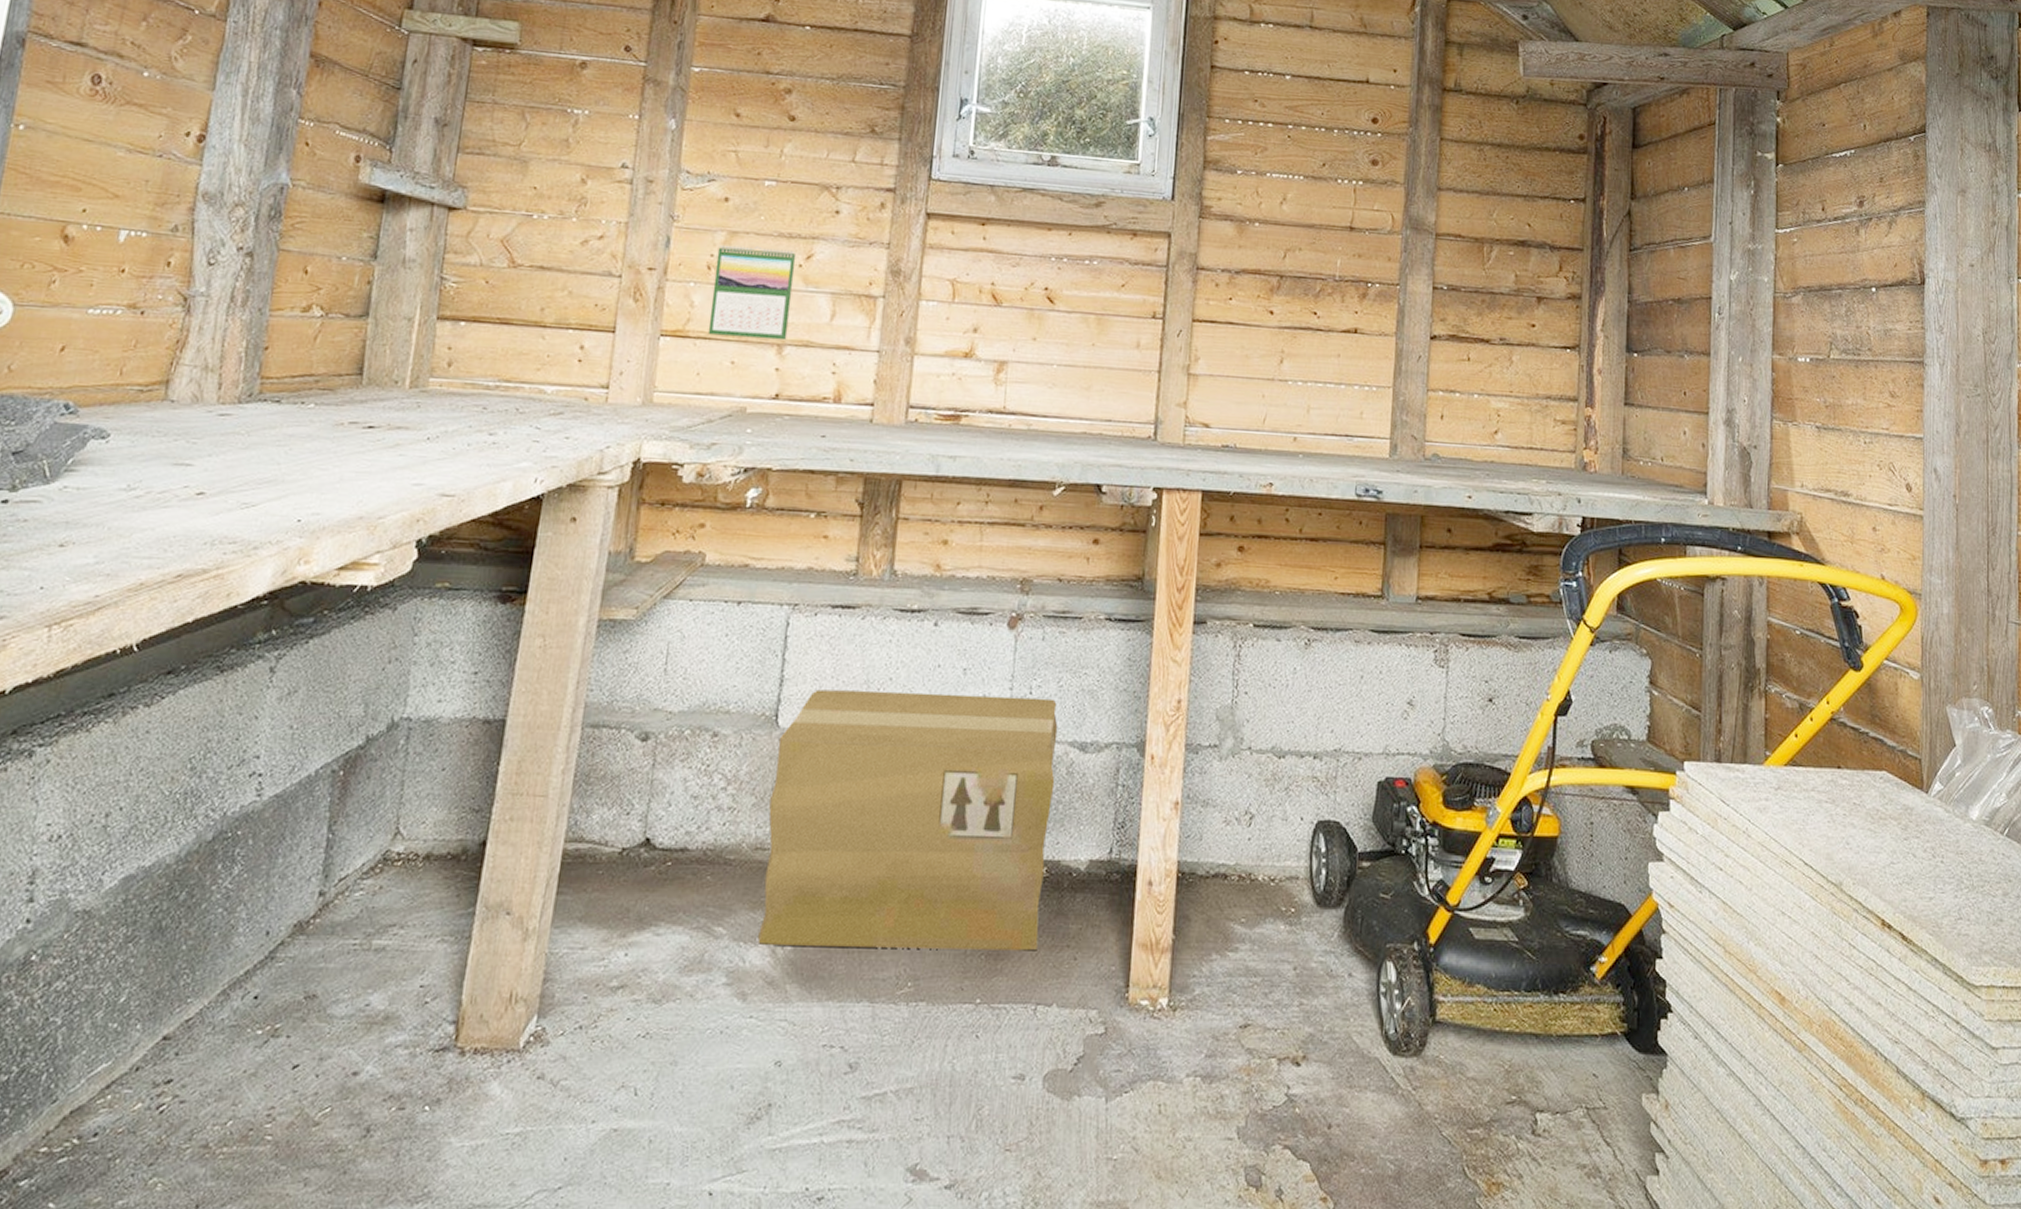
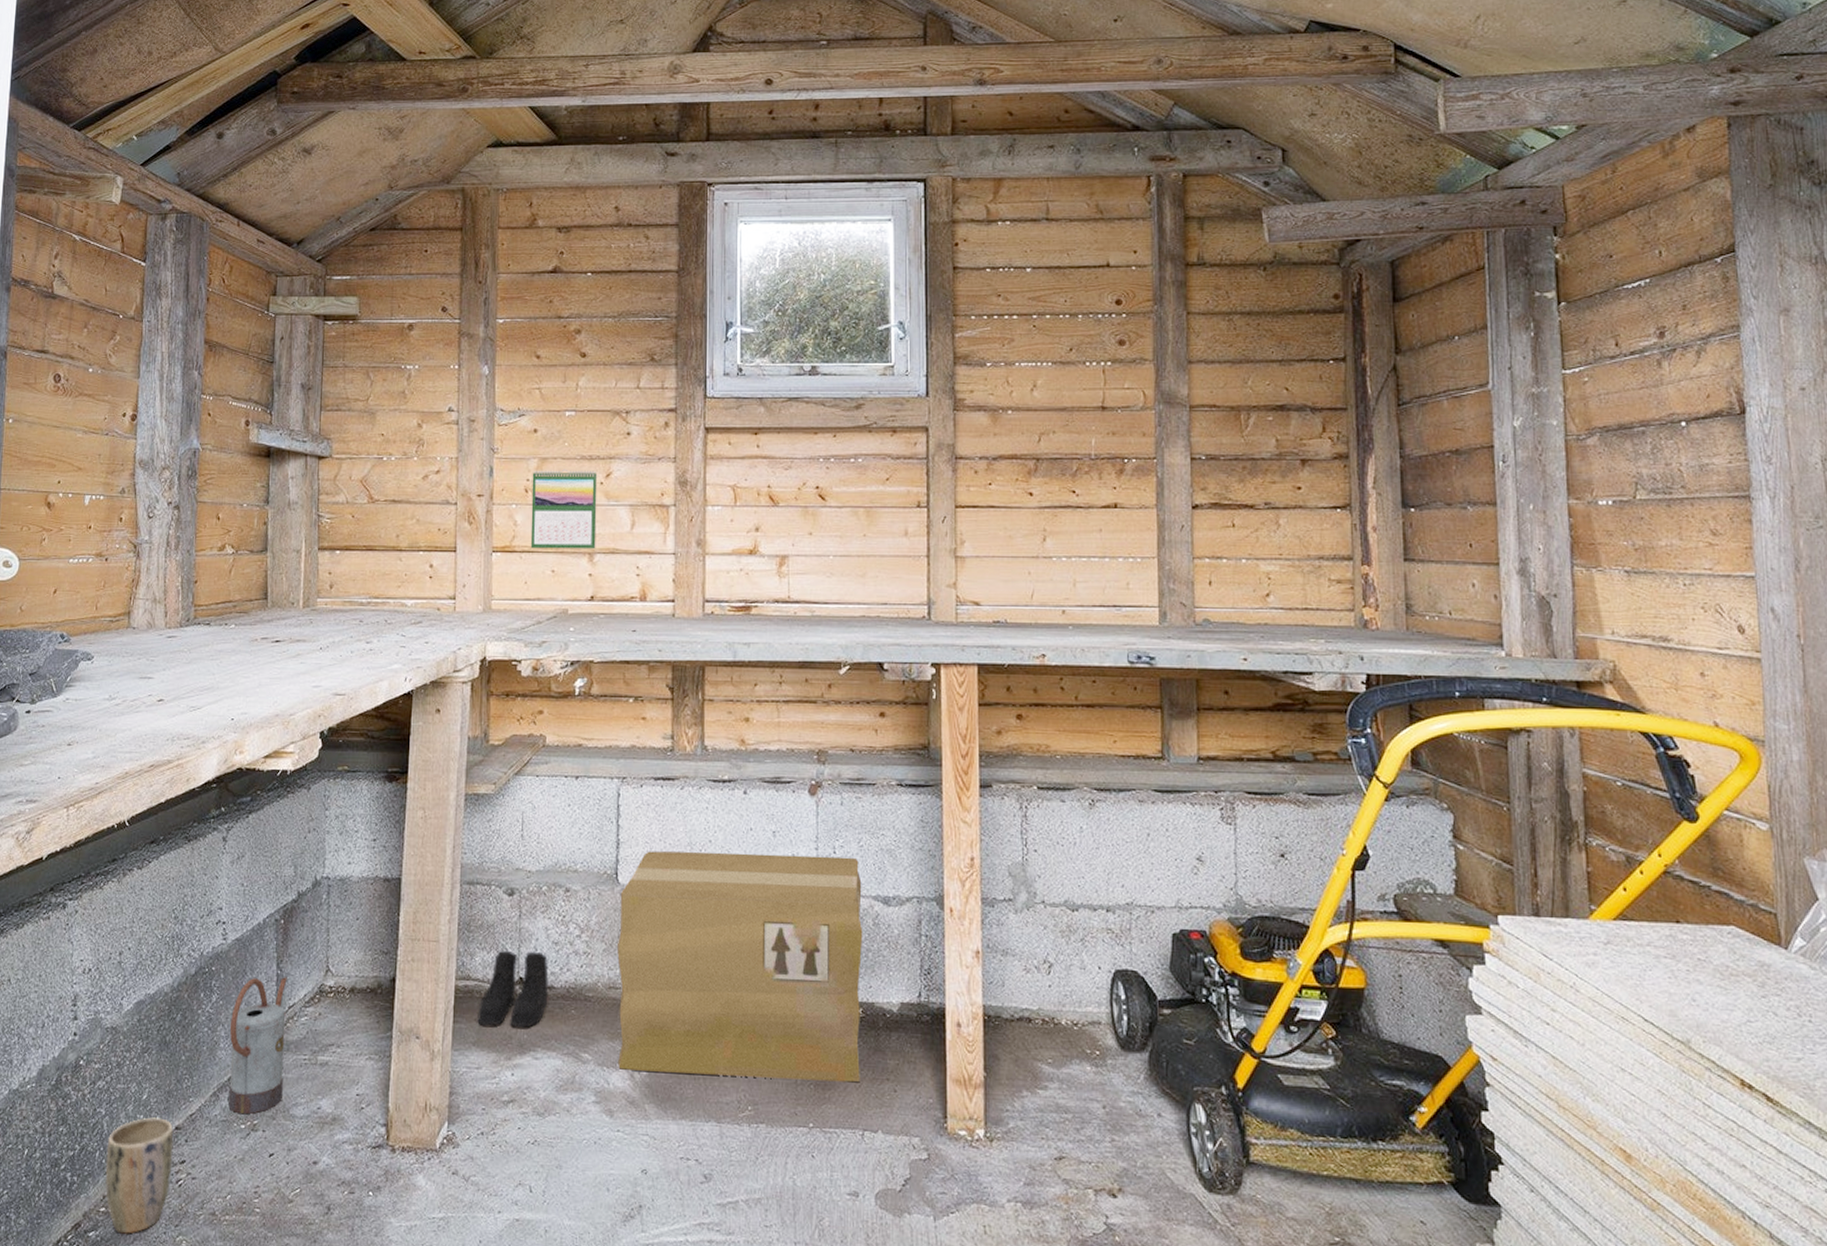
plant pot: none [50,1026,160,1180] -> present [105,1117,174,1234]
watering can: none [241,842,341,1017] -> present [228,977,287,1115]
boots: none [587,805,684,899] -> present [477,950,549,1028]

